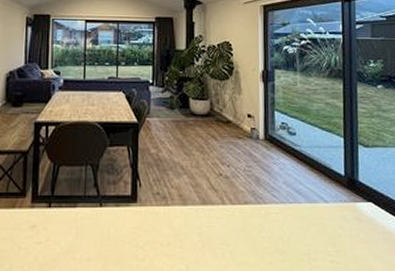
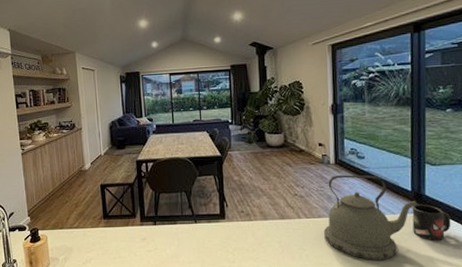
kettle: none [251,153,352,260] -> present [324,174,418,260]
mug: none [345,192,386,237] -> present [412,204,451,241]

